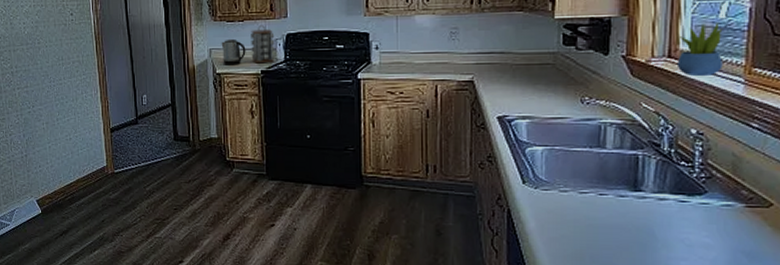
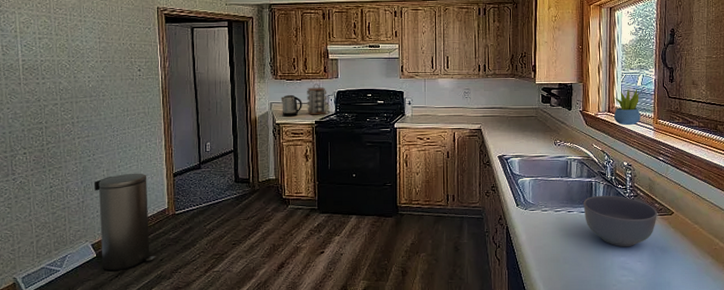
pedal bin: none [36,127,98,230] -> present [94,173,156,272]
bowl: none [623,174,746,249] -> present [583,195,658,248]

